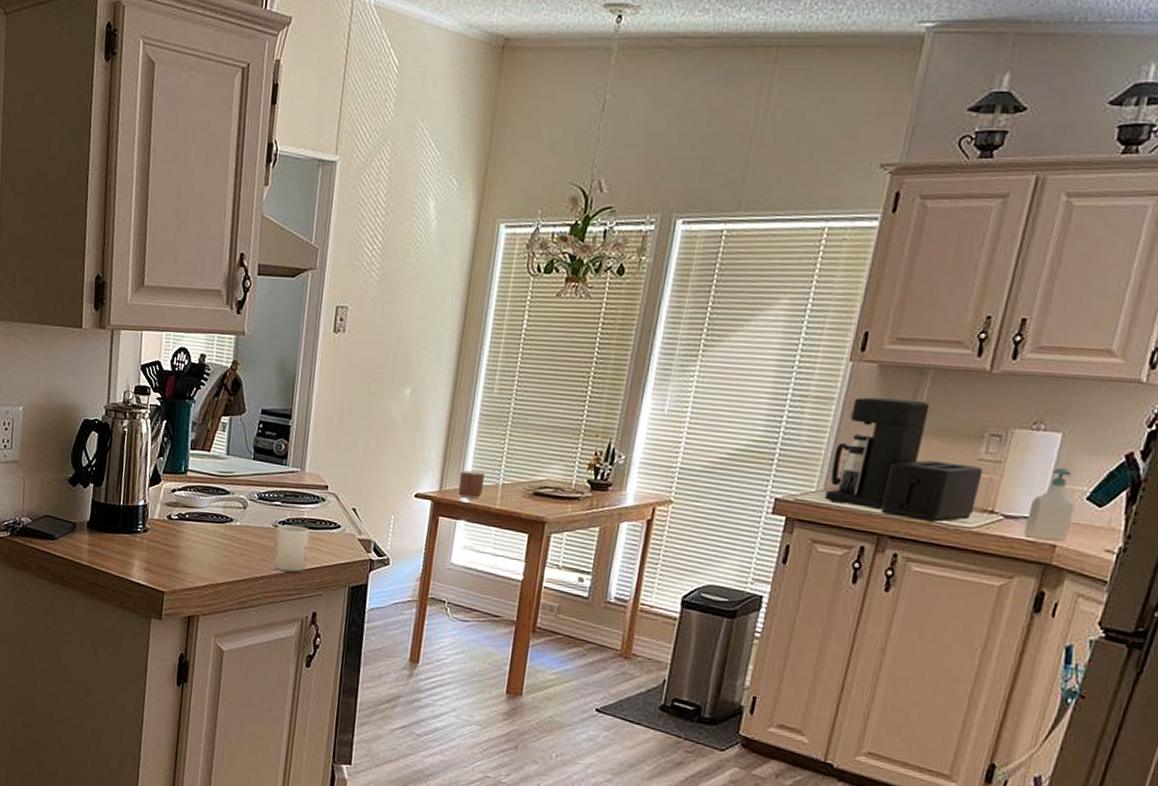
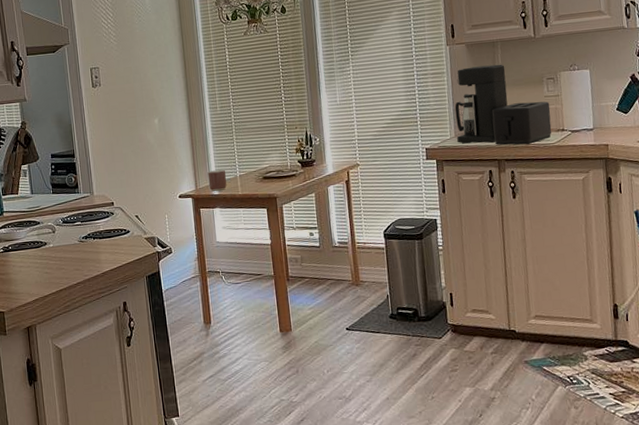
mug: present [273,524,310,573] -> none [81,237,110,275]
soap bottle: present [1022,467,1076,541] -> none [584,92,613,143]

